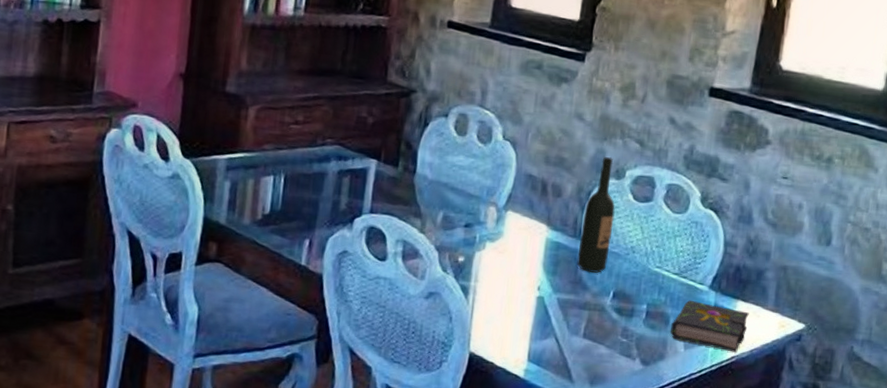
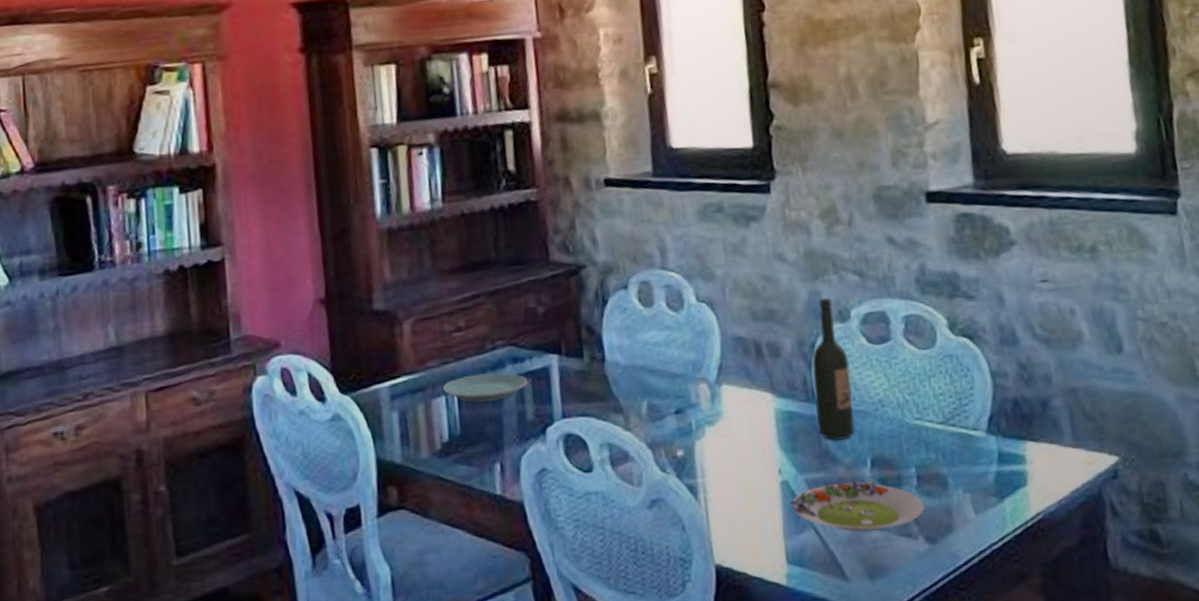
plate: none [273,163,347,188] -> present [443,373,527,402]
salad plate: none [540,303,647,348] -> present [789,480,925,532]
book: present [670,300,749,353] -> none [951,451,1047,508]

